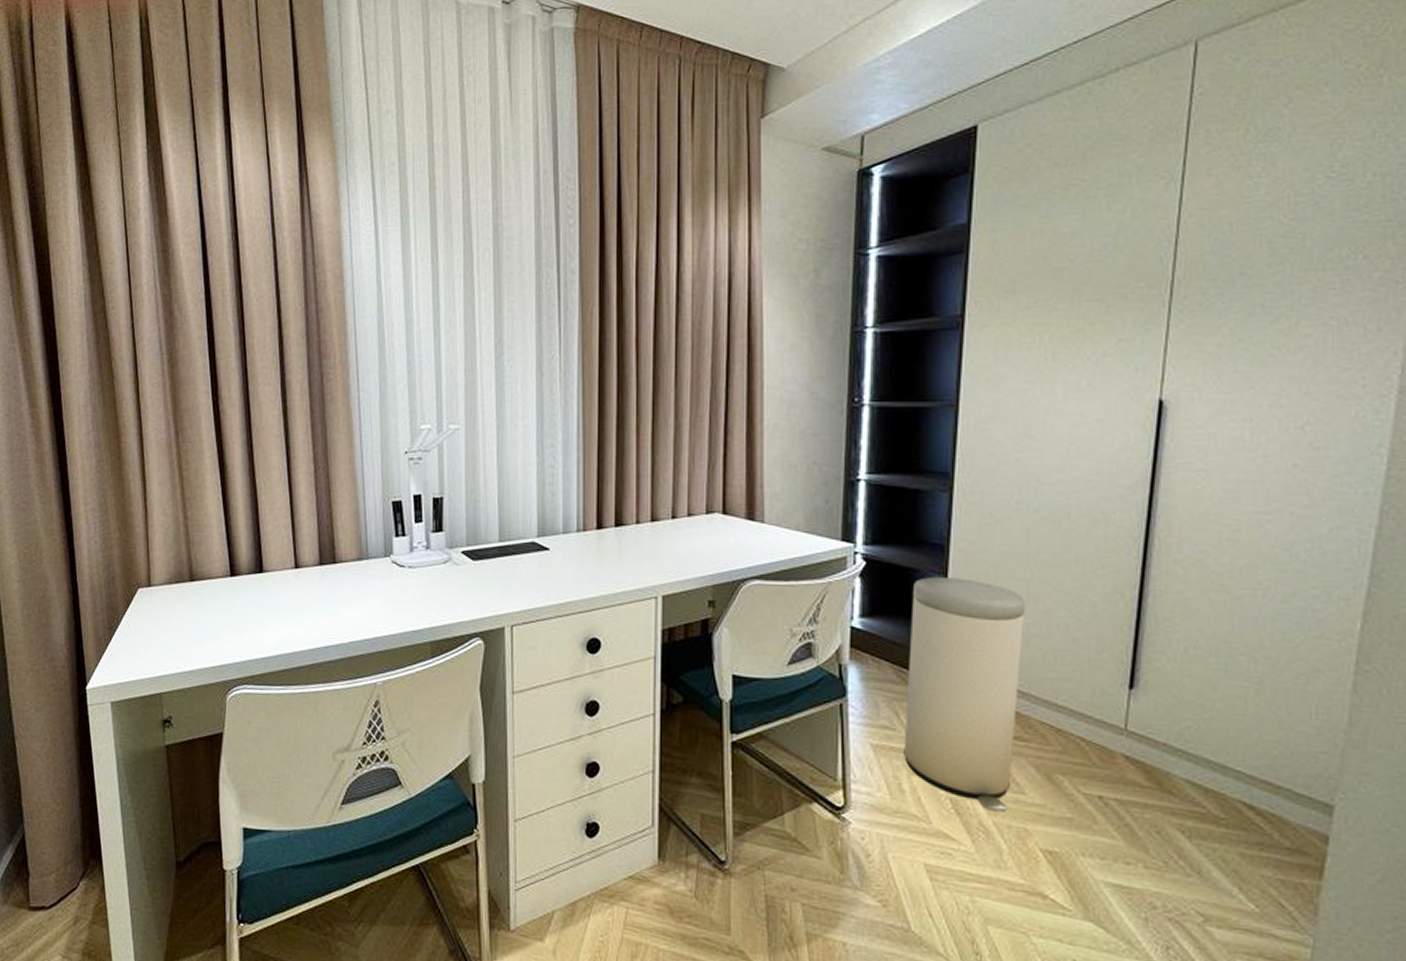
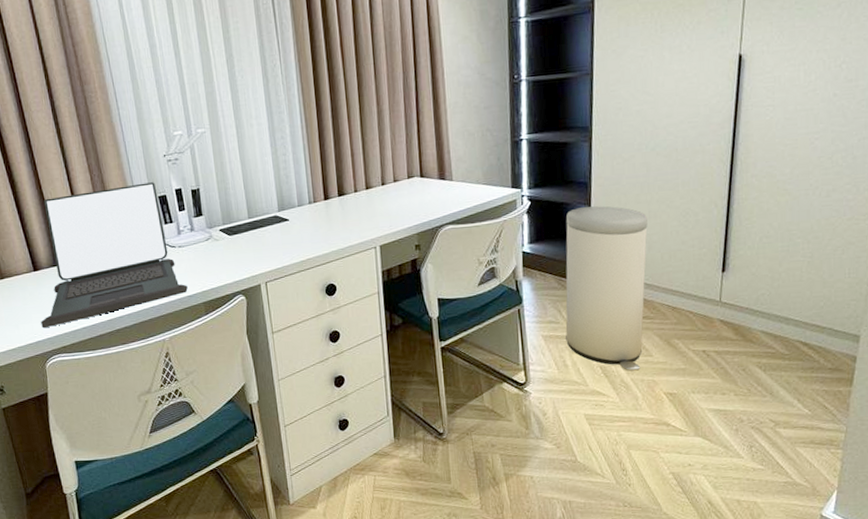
laptop: none [229,483,413,650] -> present [41,182,188,329]

